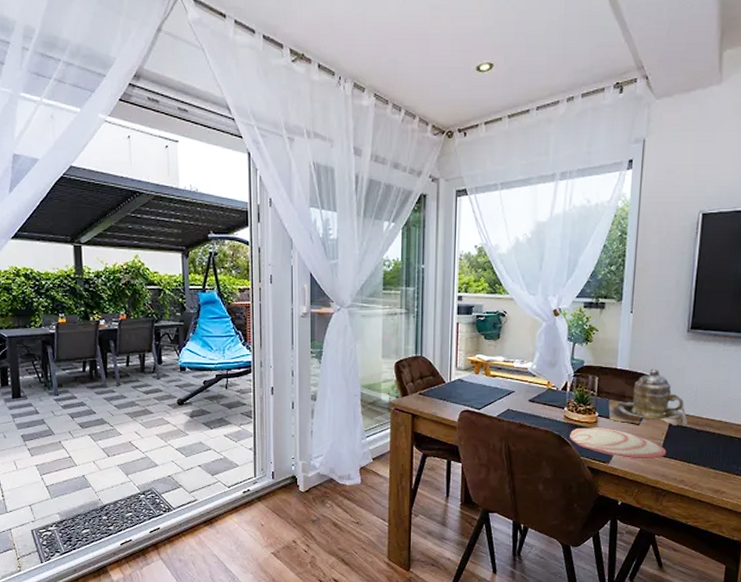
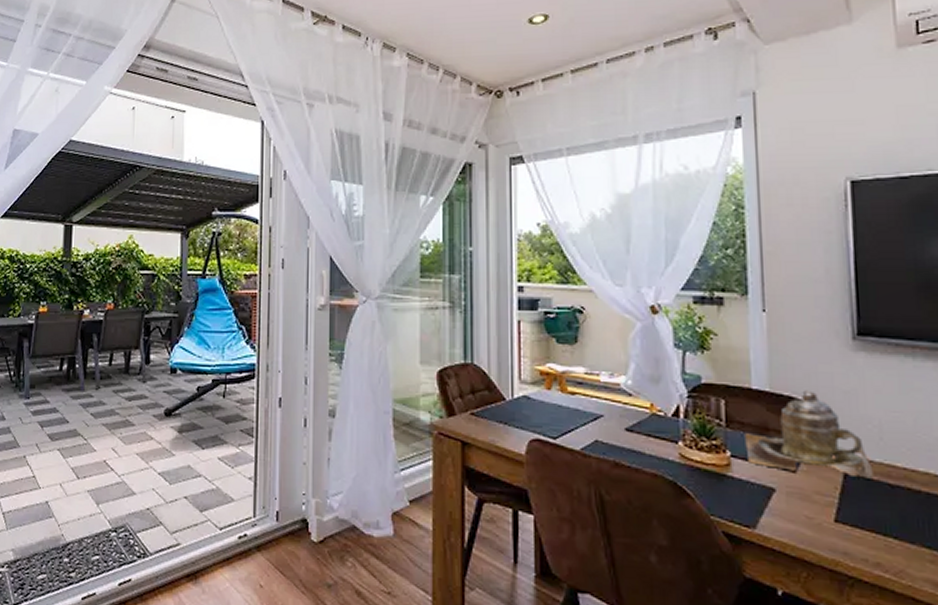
plate: present [570,427,667,460] -> none [690,472,846,527]

